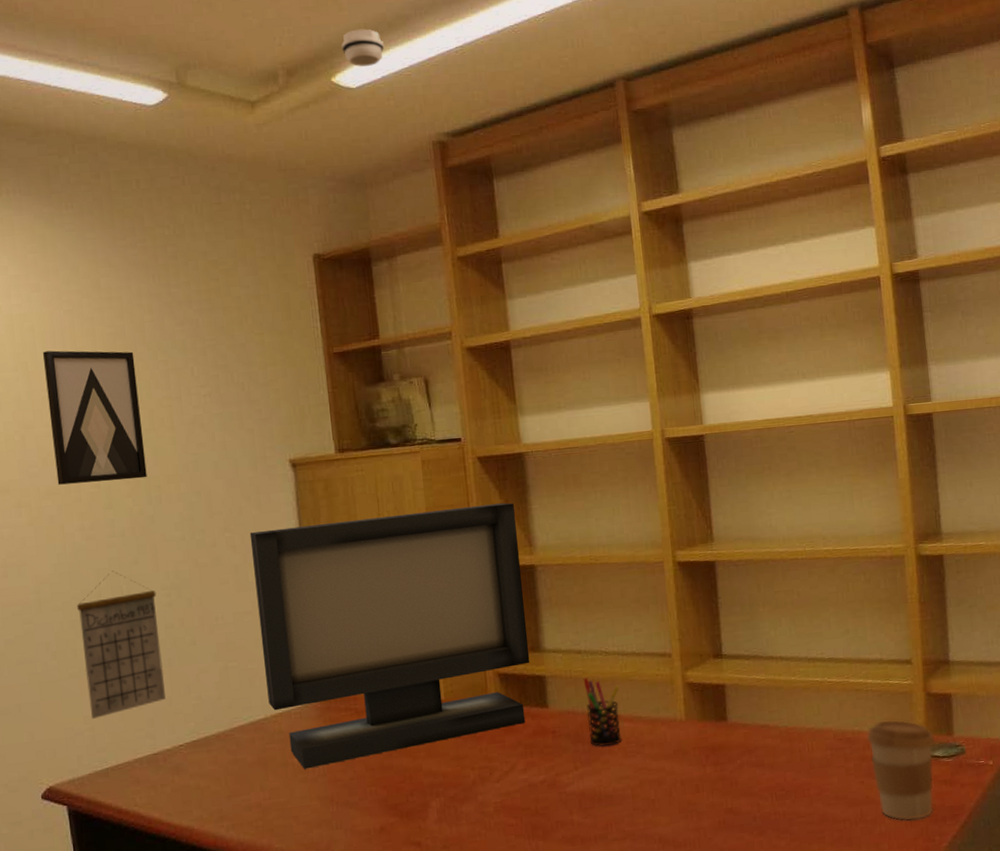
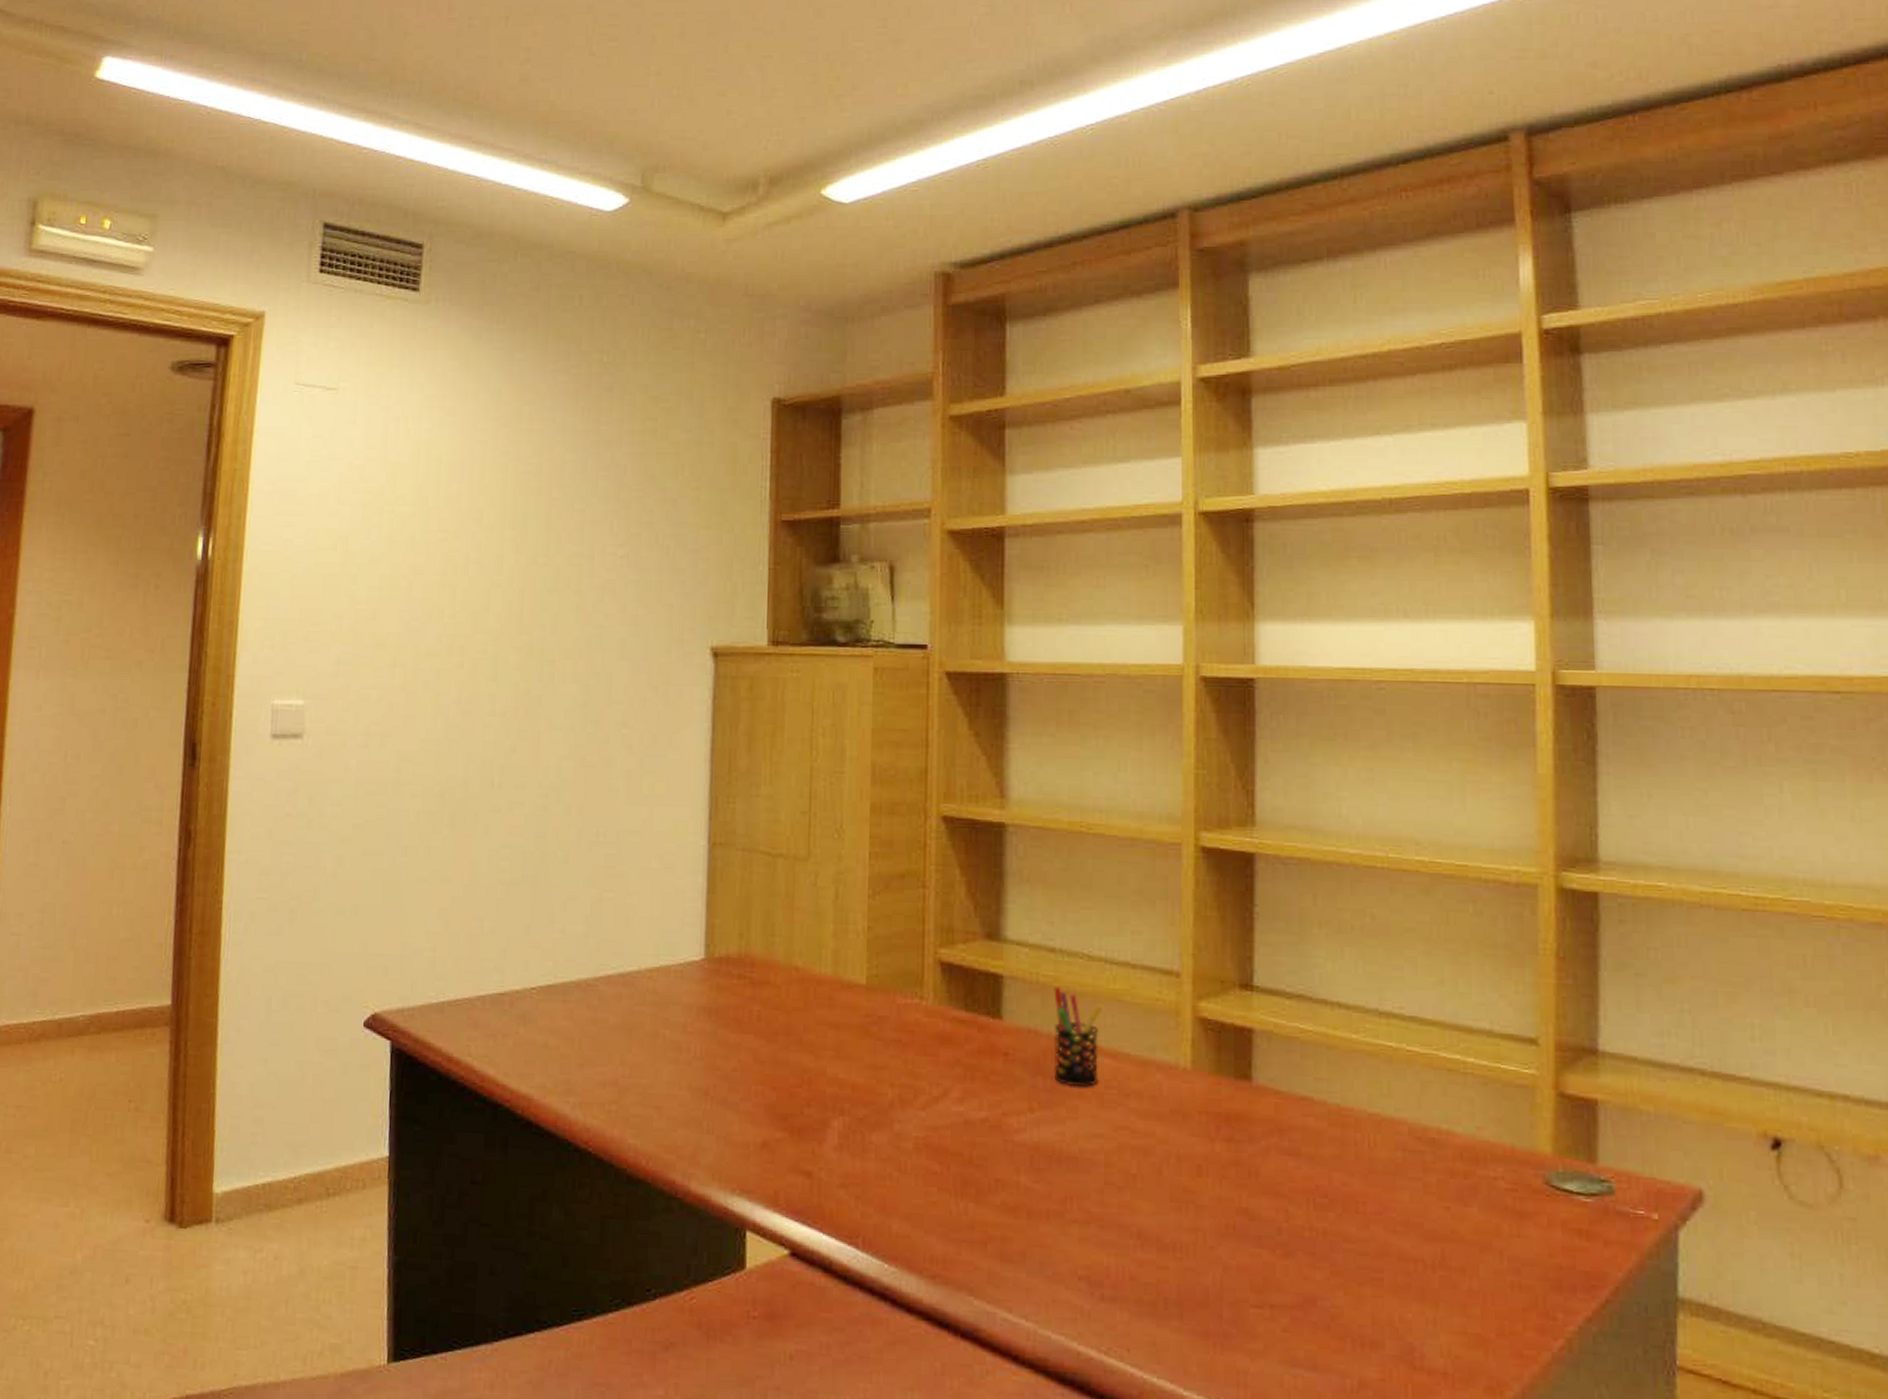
wall art: present [42,350,147,485] -> none [440,486,548,649]
calendar: present [77,571,166,720] -> none [434,757,532,938]
monitor: present [249,502,530,770] -> none [645,731,987,1047]
smoke detector: present [342,28,384,67] -> none [838,134,889,178]
coffee cup: present [866,719,936,821] -> none [1459,1120,1568,1283]

